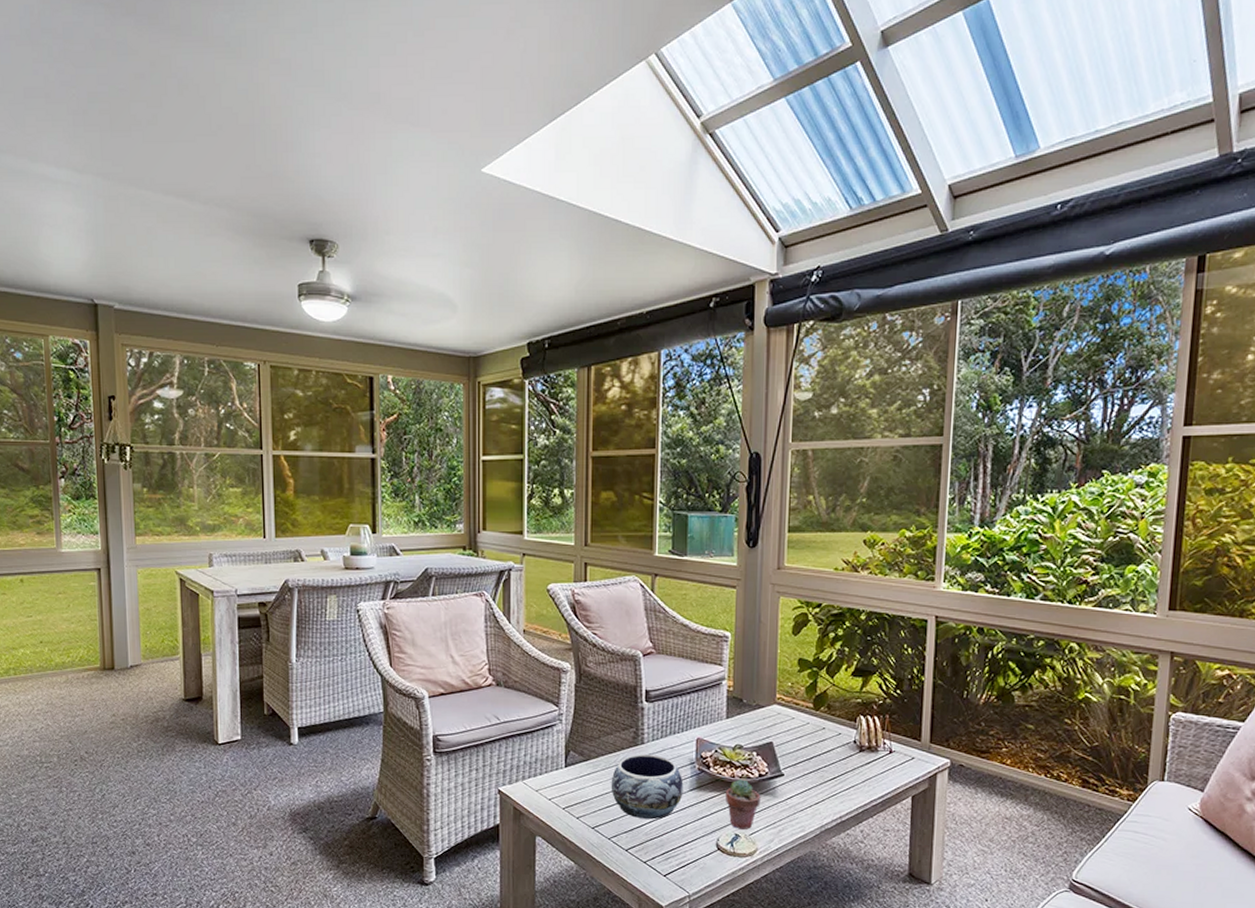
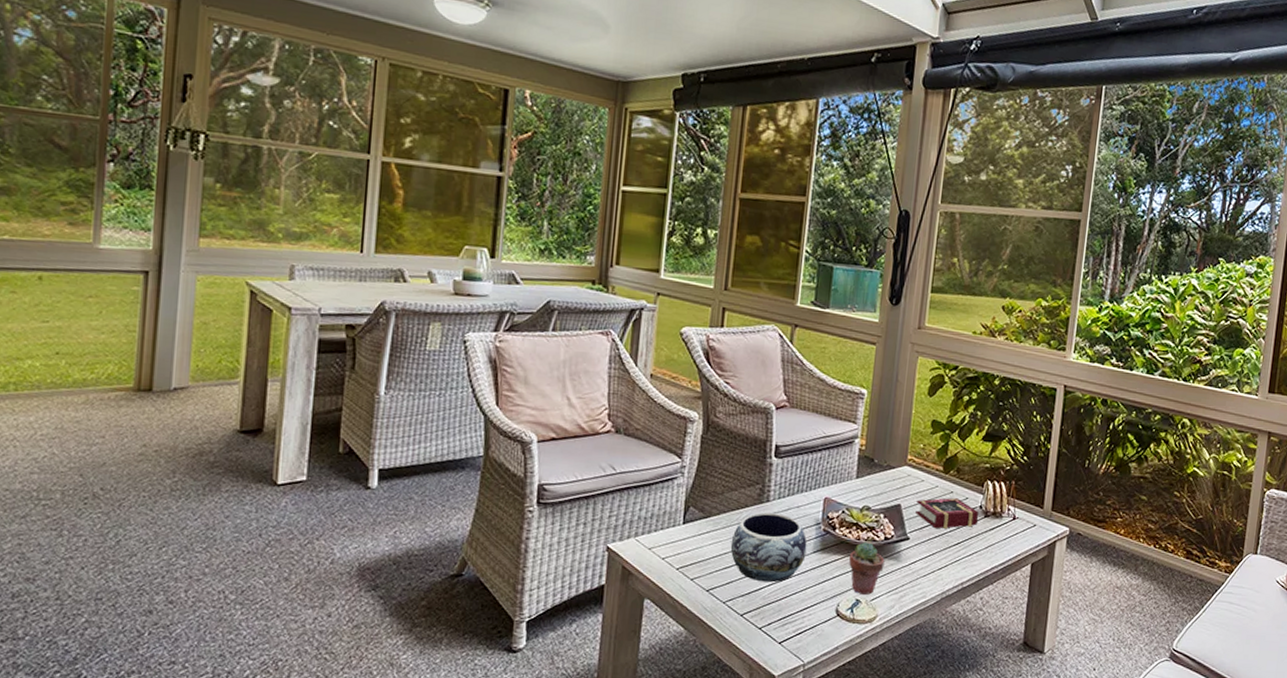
book: none [788,734,854,765] -> present [915,498,979,529]

